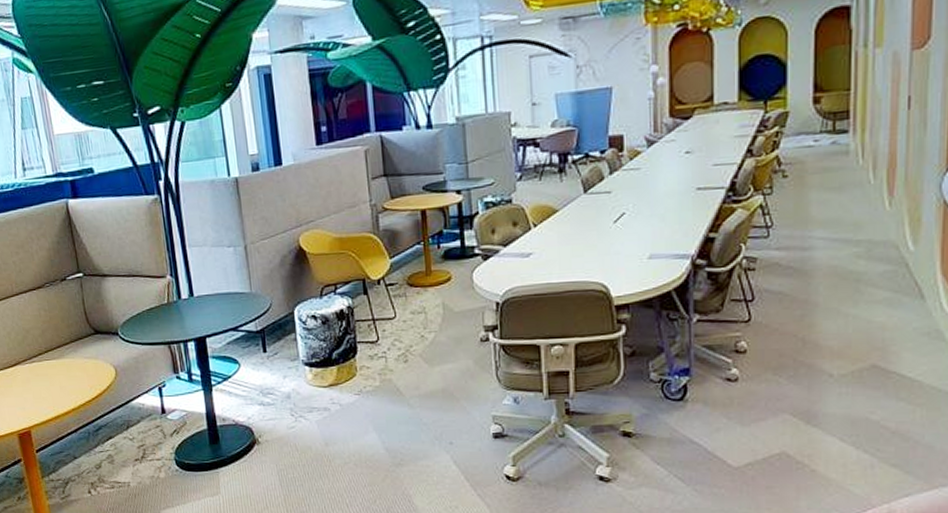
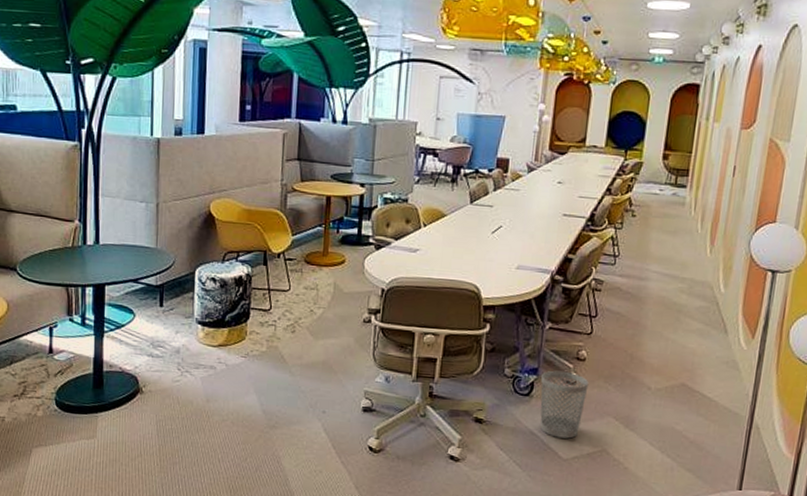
wastebasket: none [695,367,754,444] -> present [540,370,589,439]

